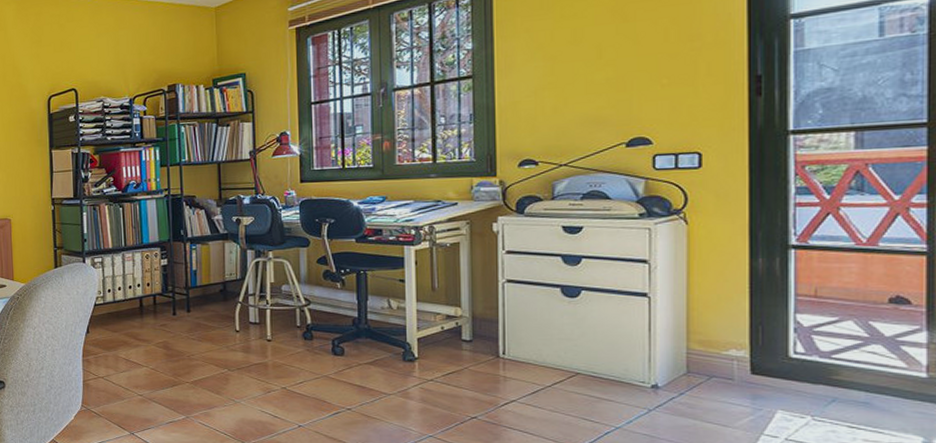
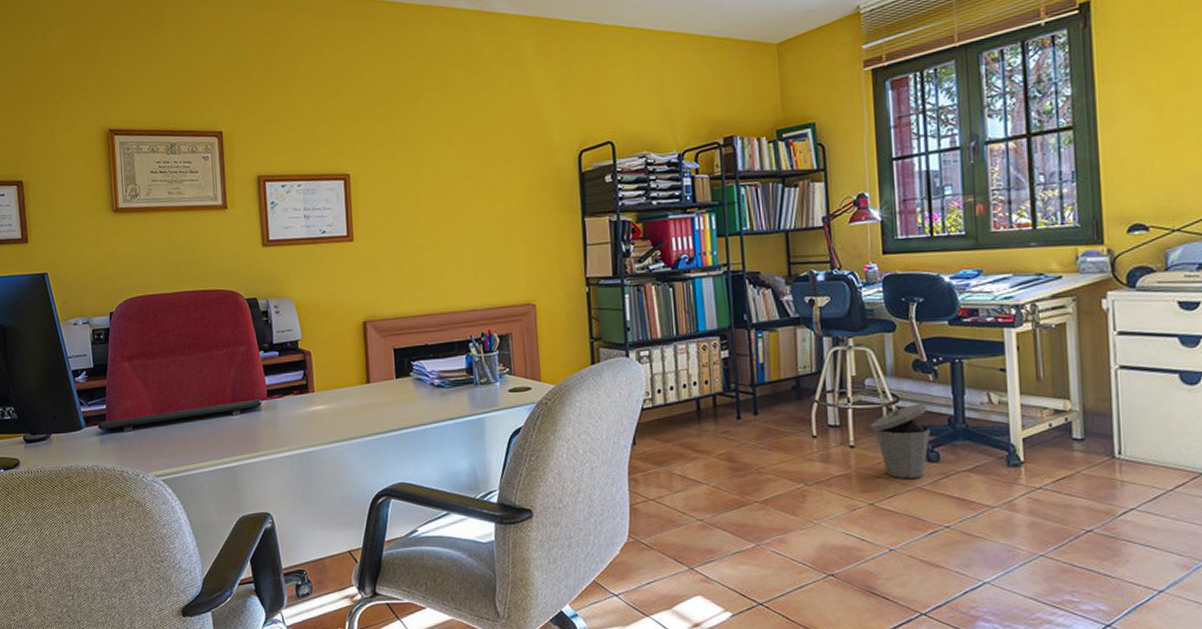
trash can: none [285,306,337,369] -> present [870,403,930,479]

